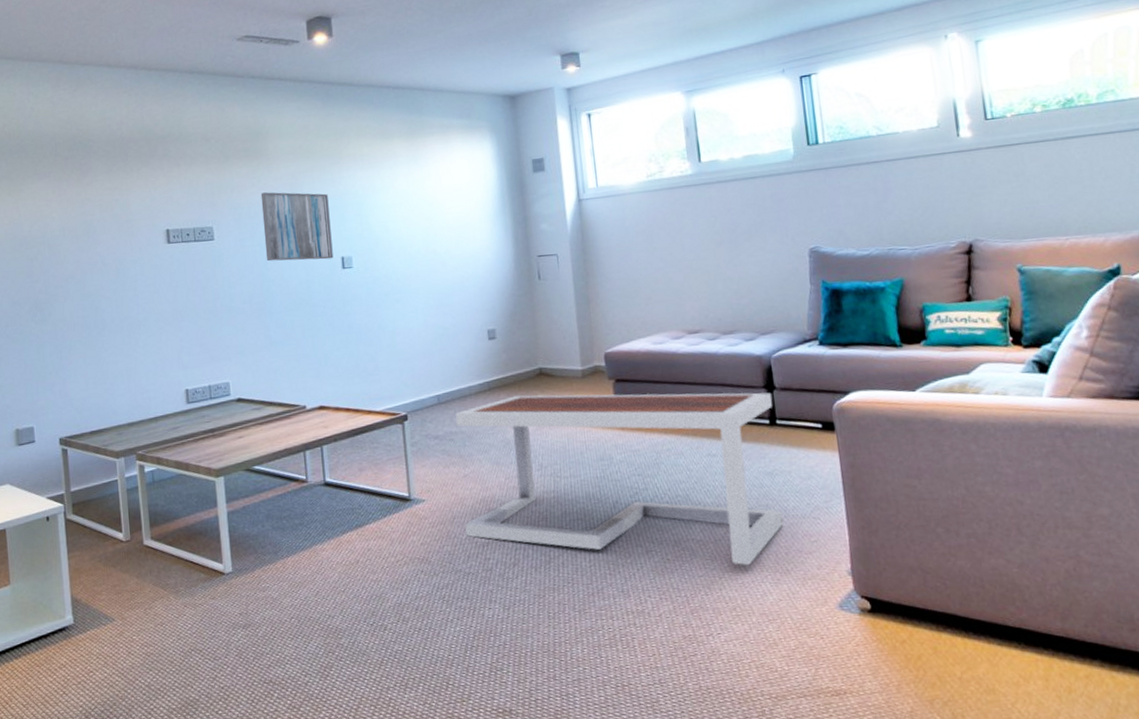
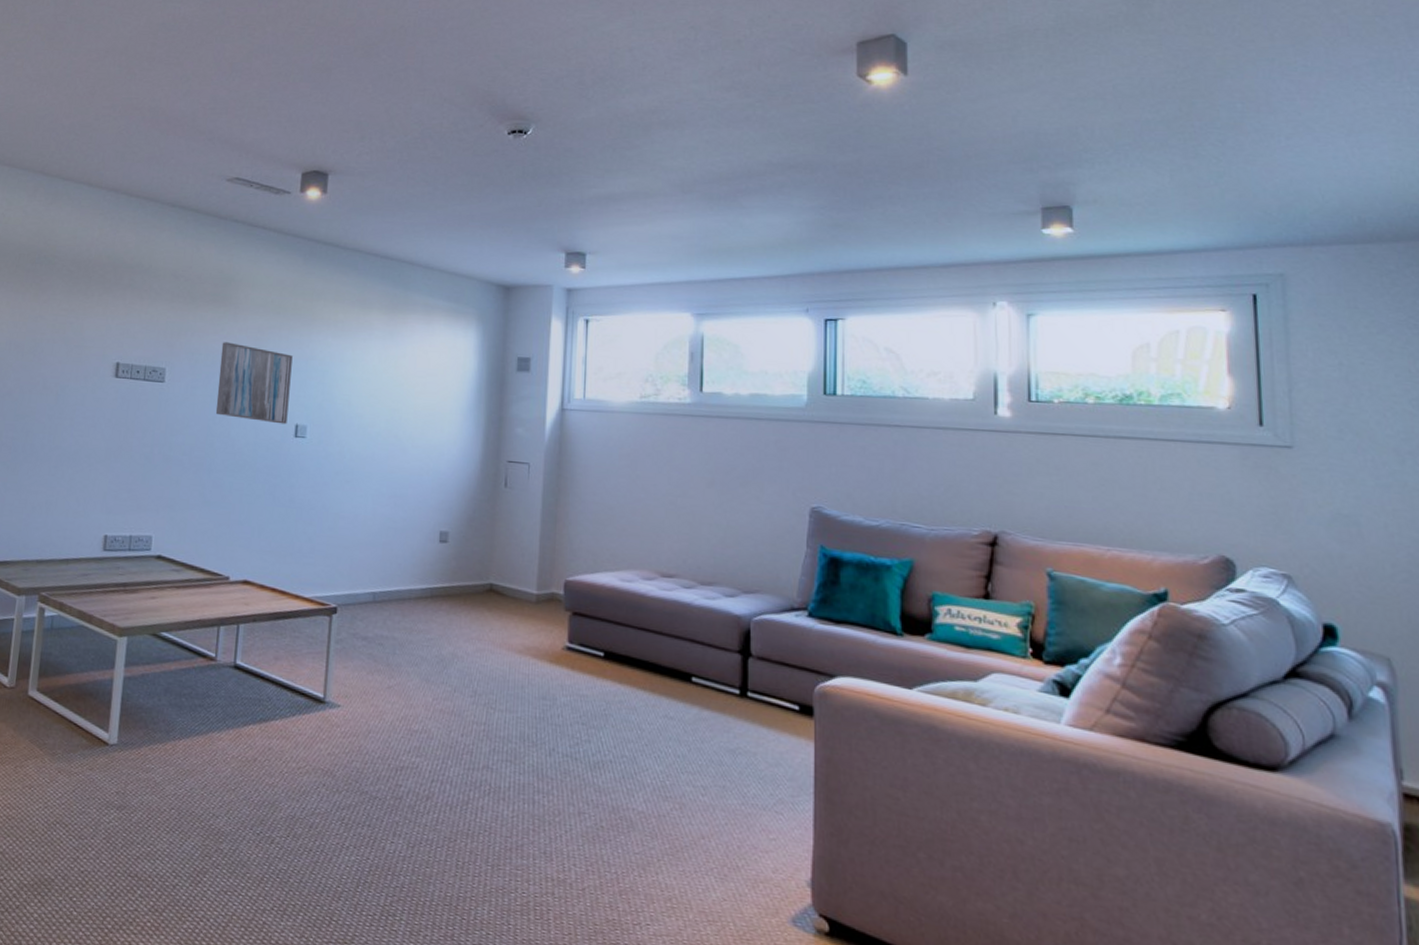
coffee table: present [455,392,784,565] -> none [380,608,747,852]

